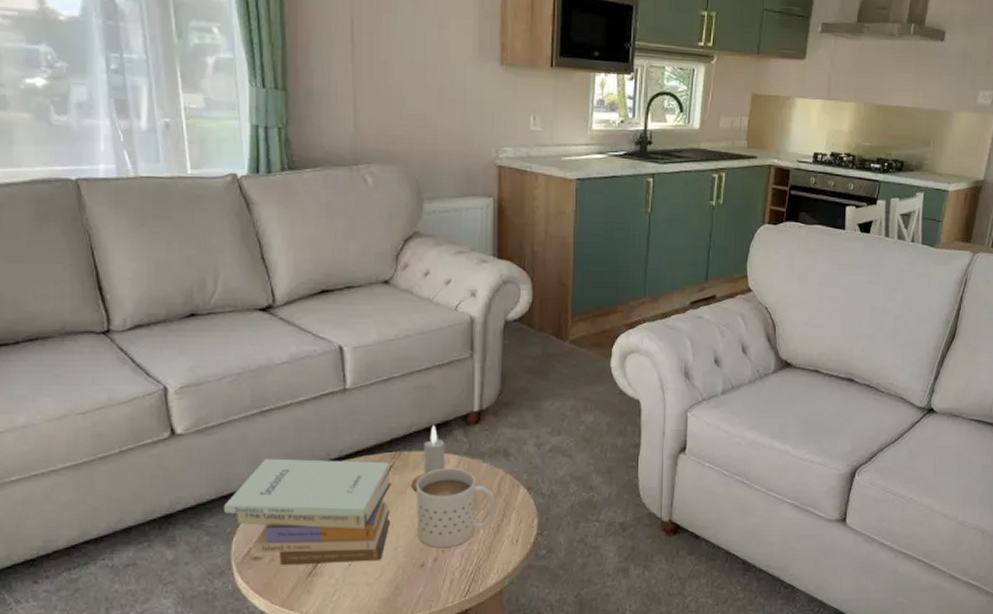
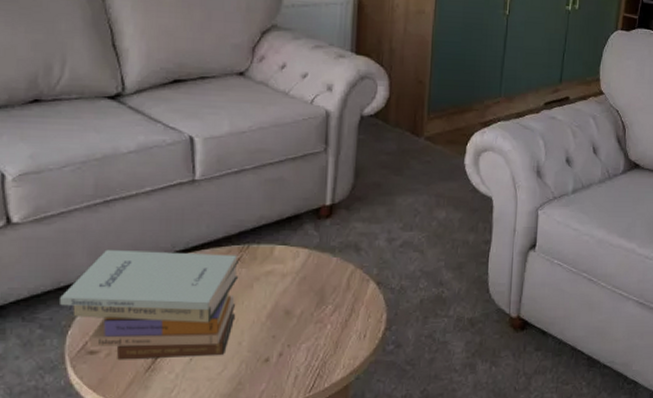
candle: present [411,425,445,492] -> none [258,218,295,285]
mug: present [416,468,495,548] -> none [262,262,344,342]

